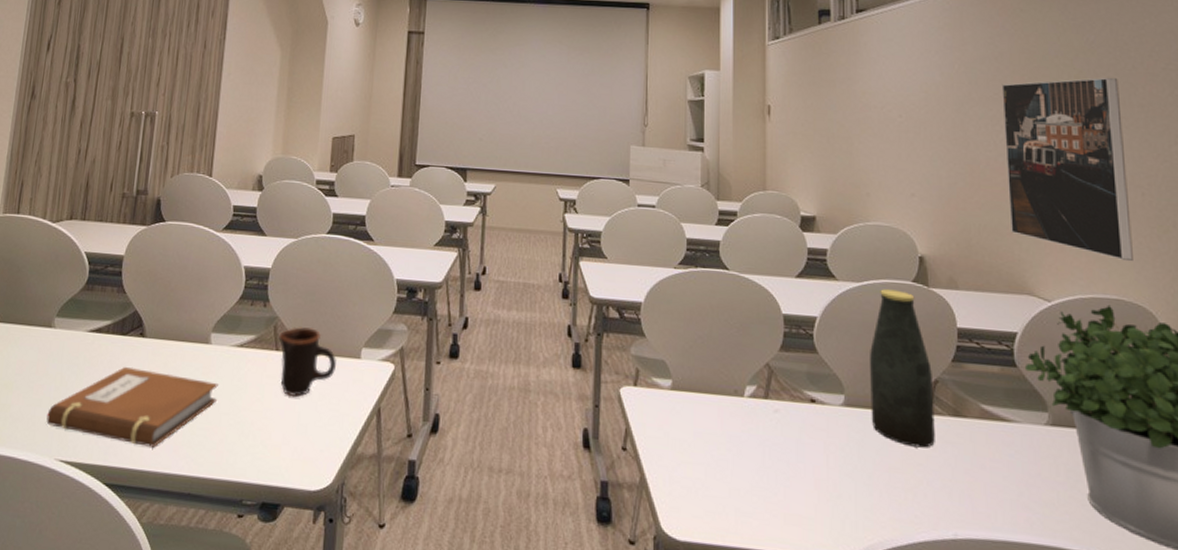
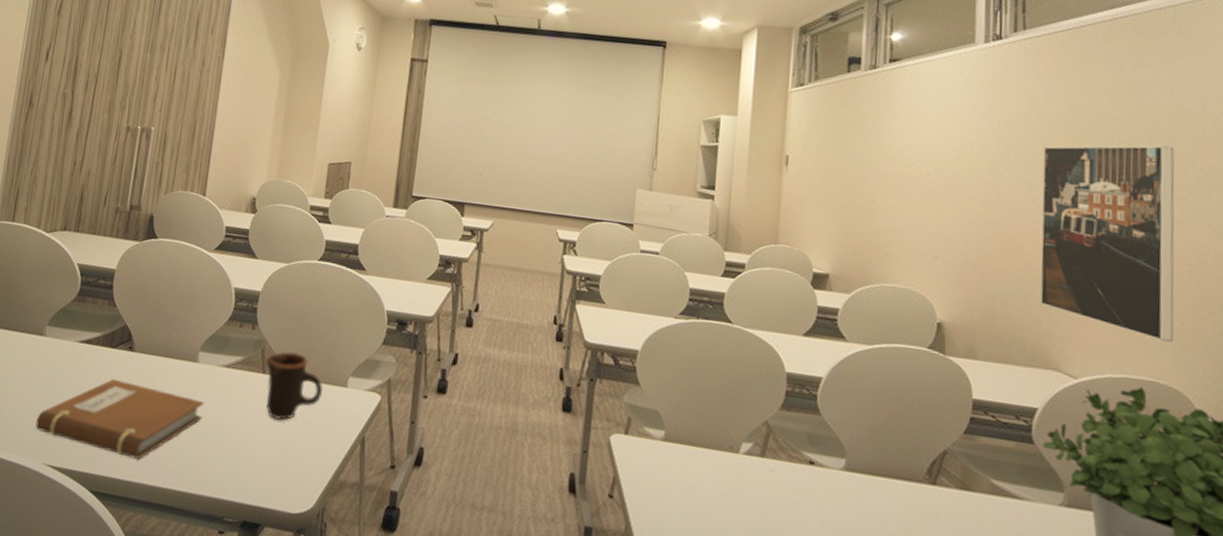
bottle: present [869,289,935,448] -> none [872,353,942,520]

